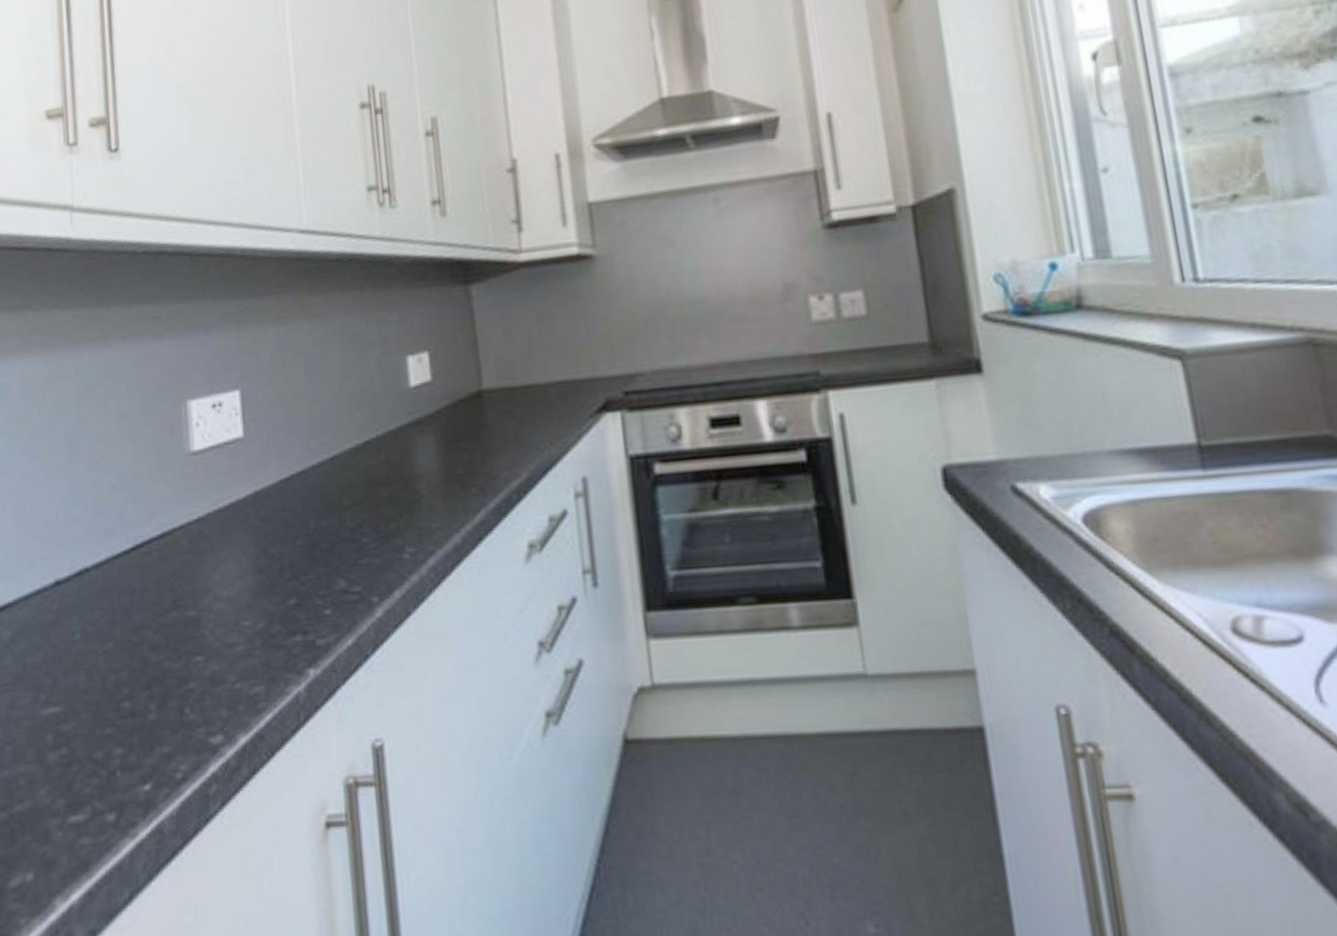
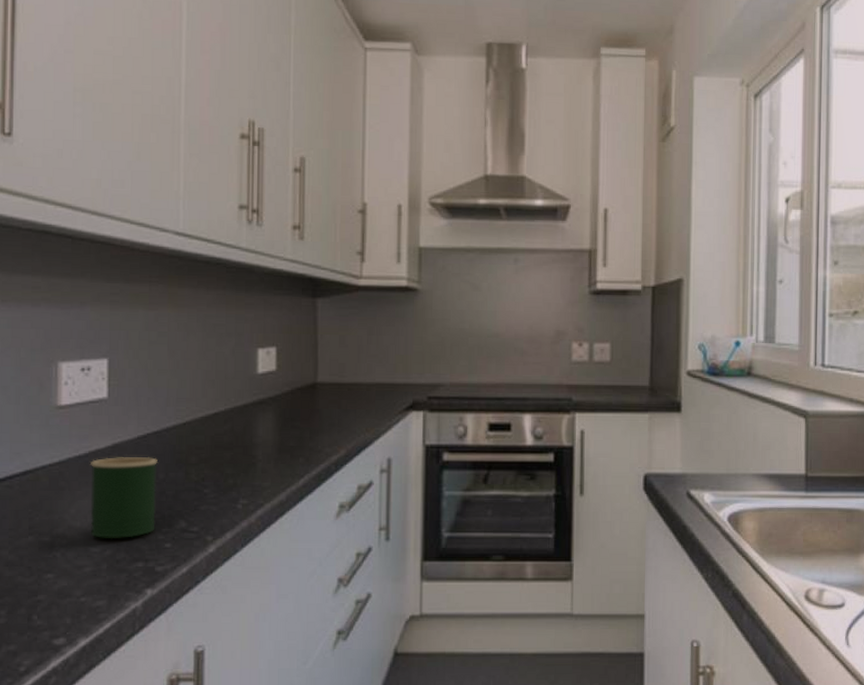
mug: none [231,503,311,608] -> present [89,457,158,538]

